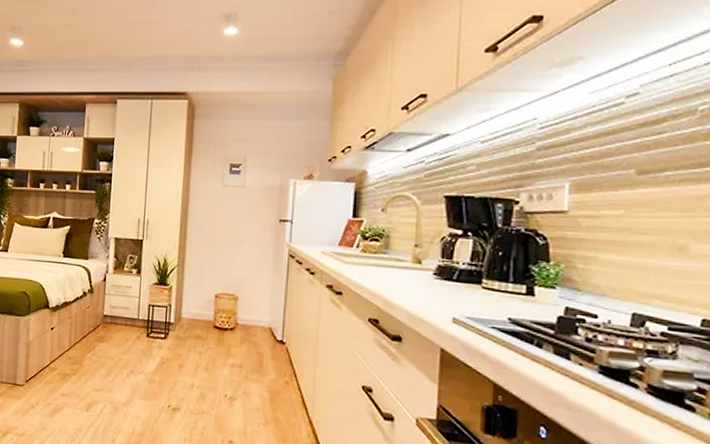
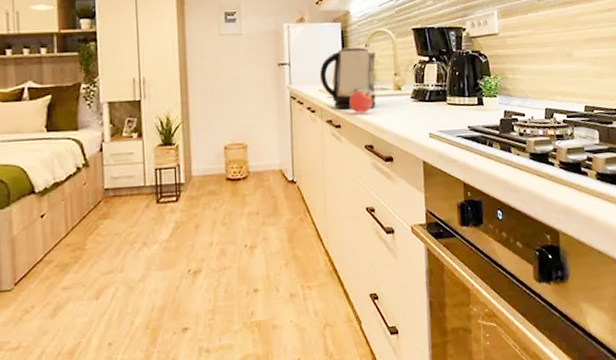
kettle: none [323,209,395,279] -> present [319,46,376,109]
fruit: none [355,258,384,284] -> present [349,90,373,114]

